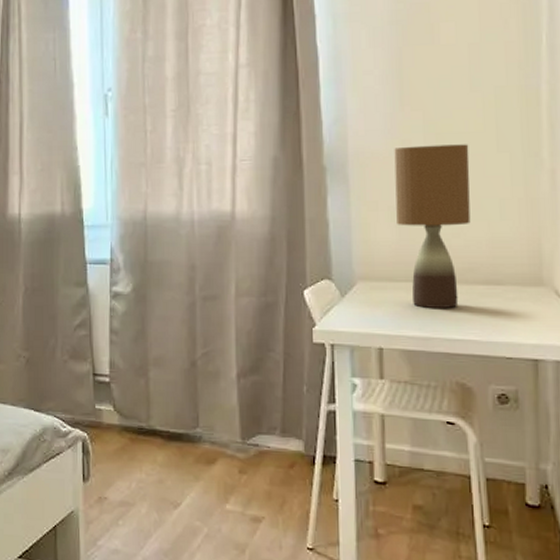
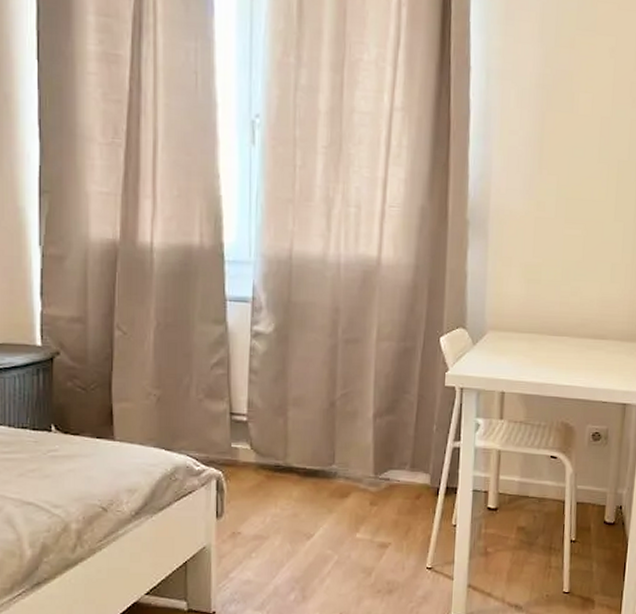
table lamp: present [394,144,471,308] -> none [526,208,592,358]

